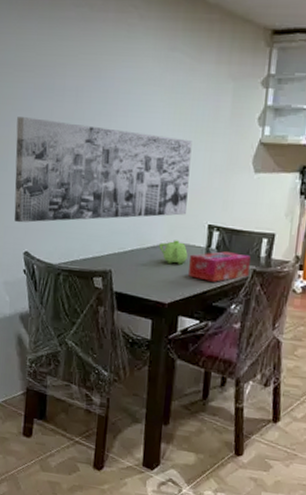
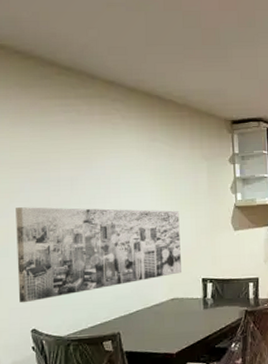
teapot: present [159,240,188,265] -> none [161,296,188,317]
tissue box: present [188,251,251,282] -> none [190,298,242,327]

